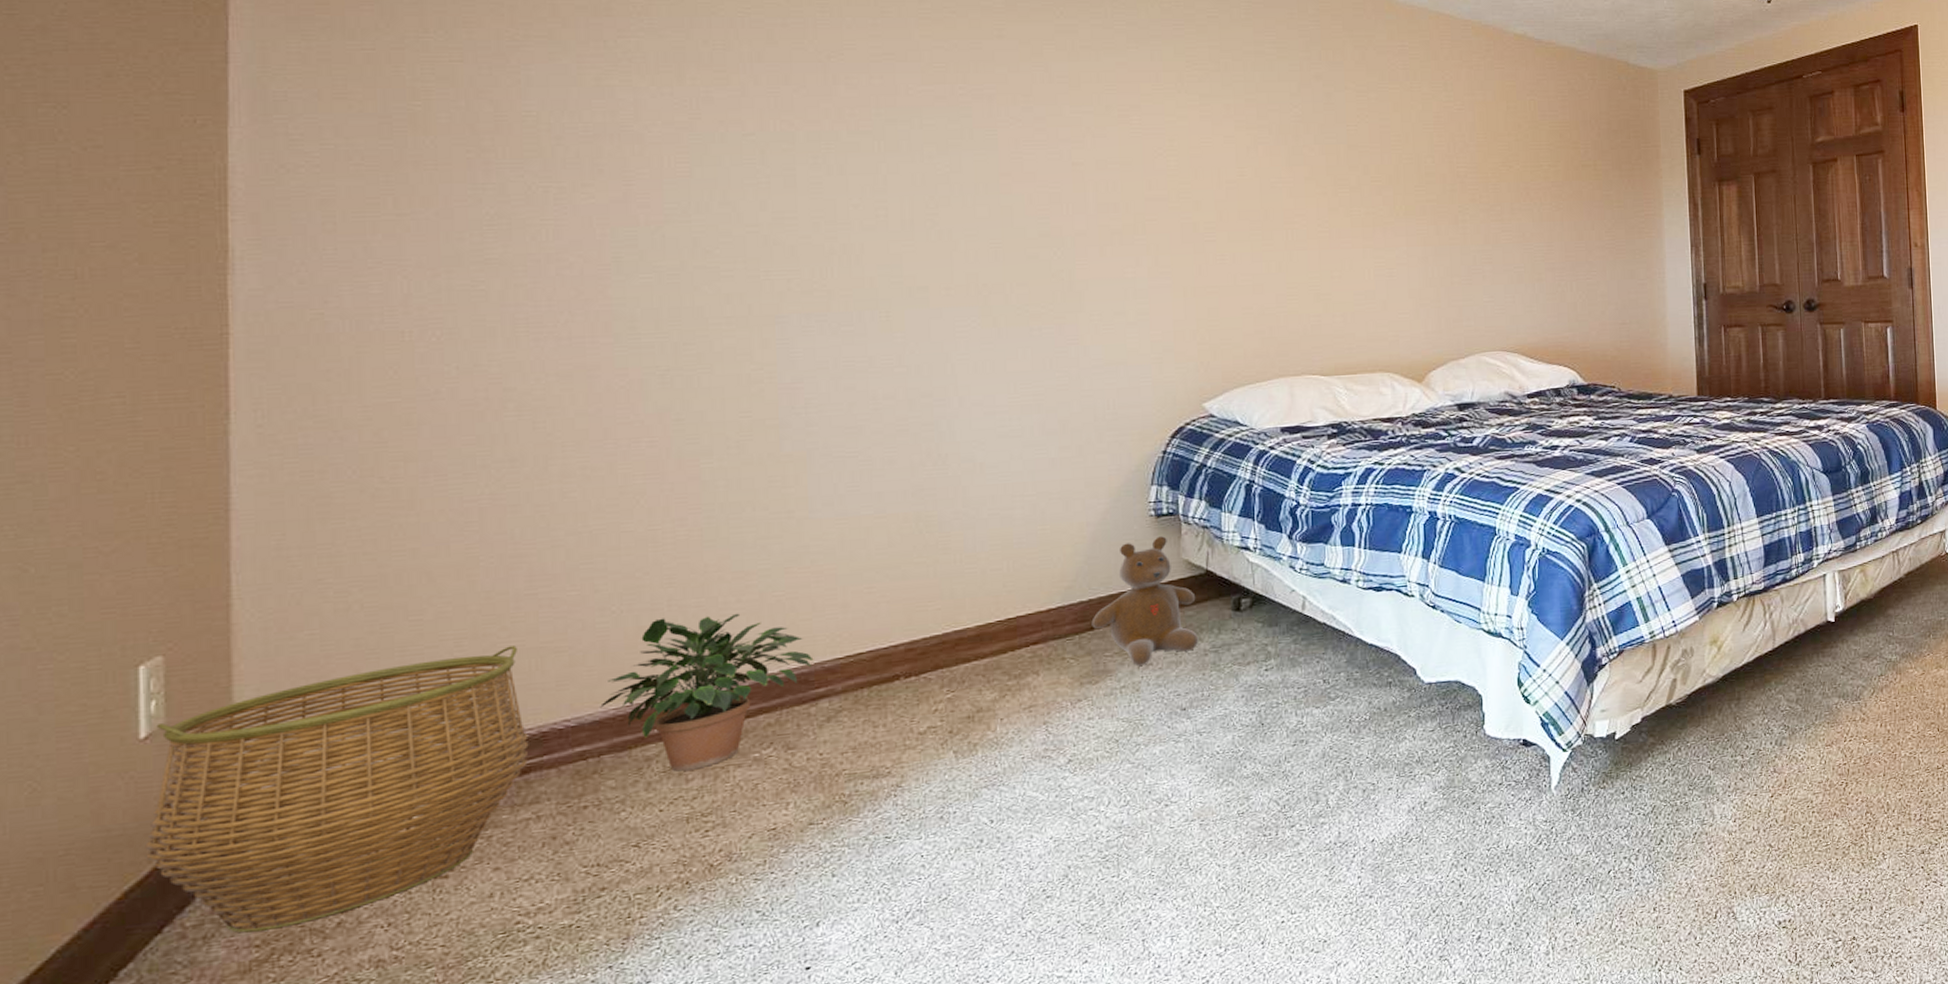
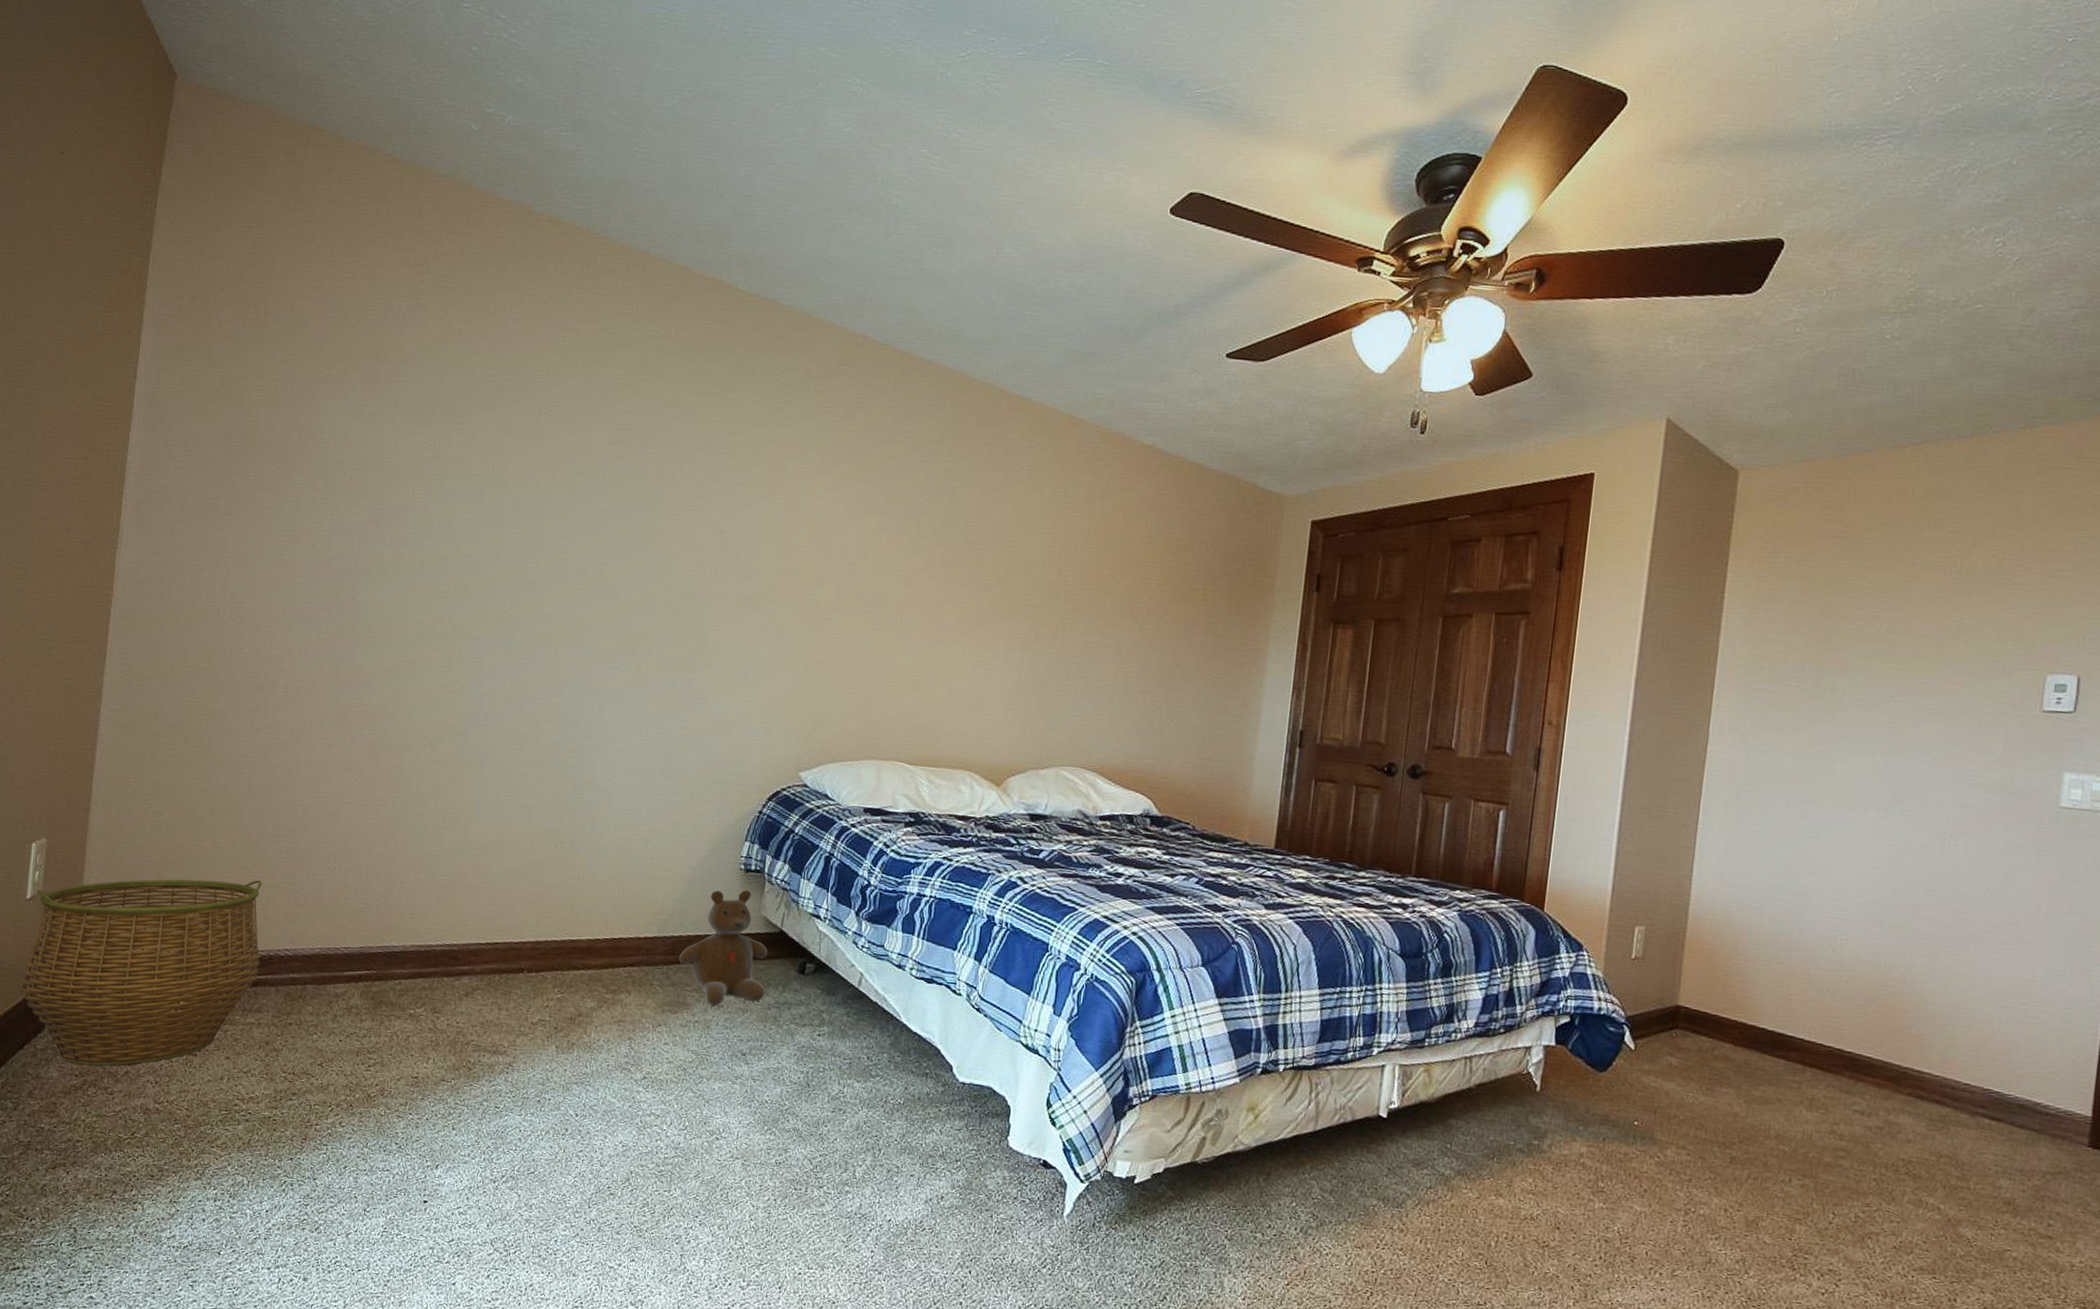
potted plant: present [600,613,814,772] -> none [310,880,463,1013]

